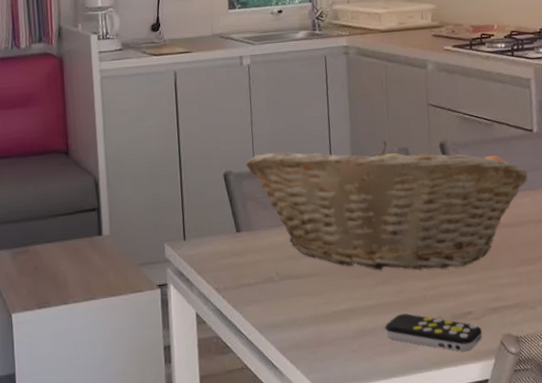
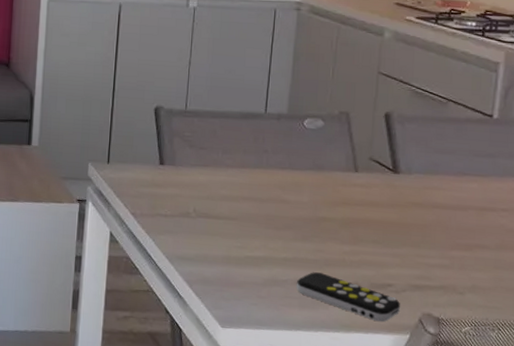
fruit basket: present [245,140,528,270] -> none [178,94,480,239]

